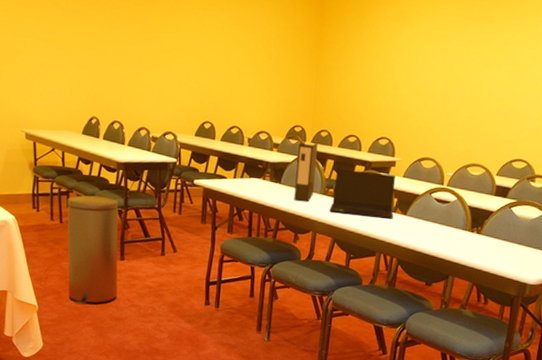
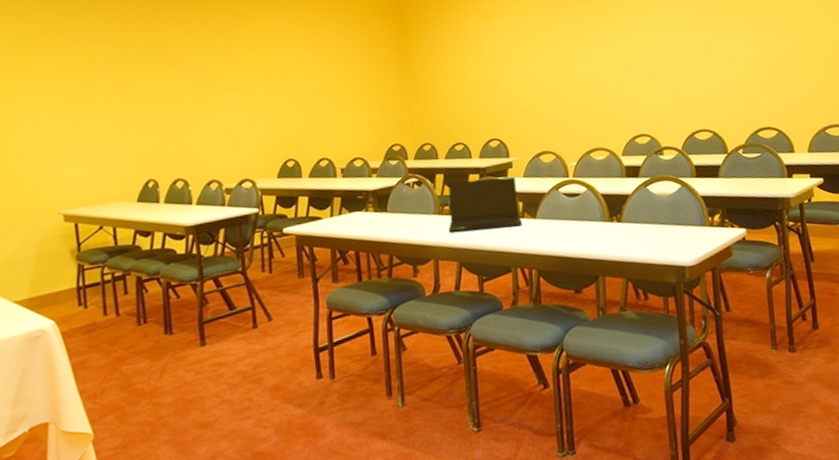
pedal bin: present [67,195,119,305] -> none [124,270,201,419]
binder: present [294,141,318,202] -> none [400,158,427,228]

